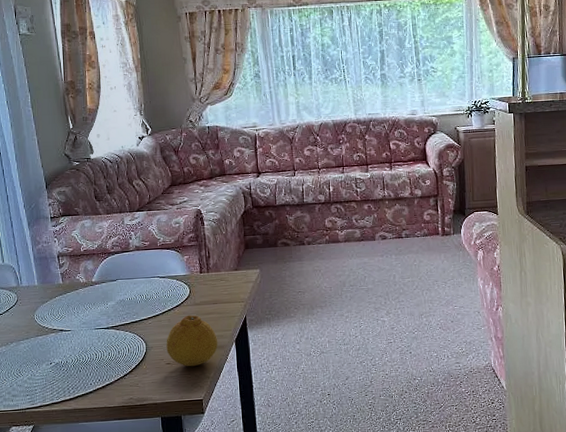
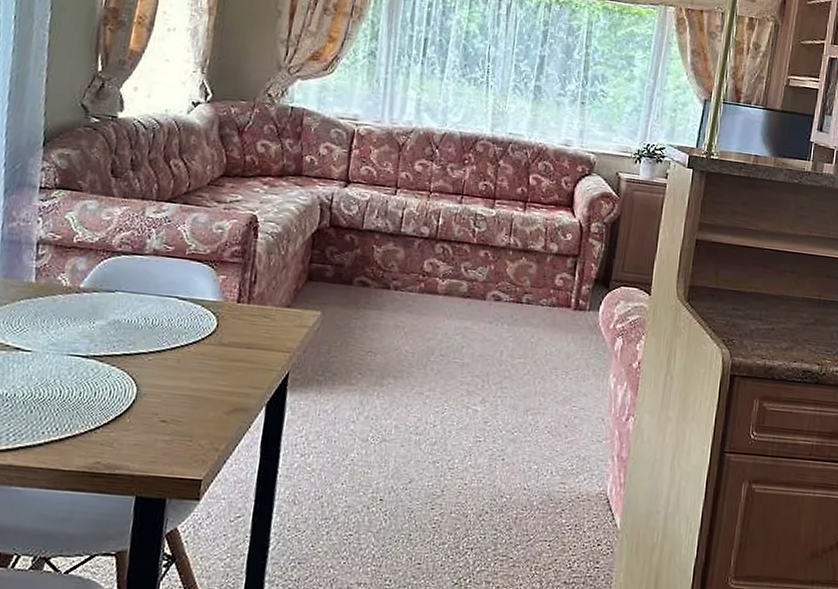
fruit: present [166,315,218,367] -> none [165,357,242,432]

